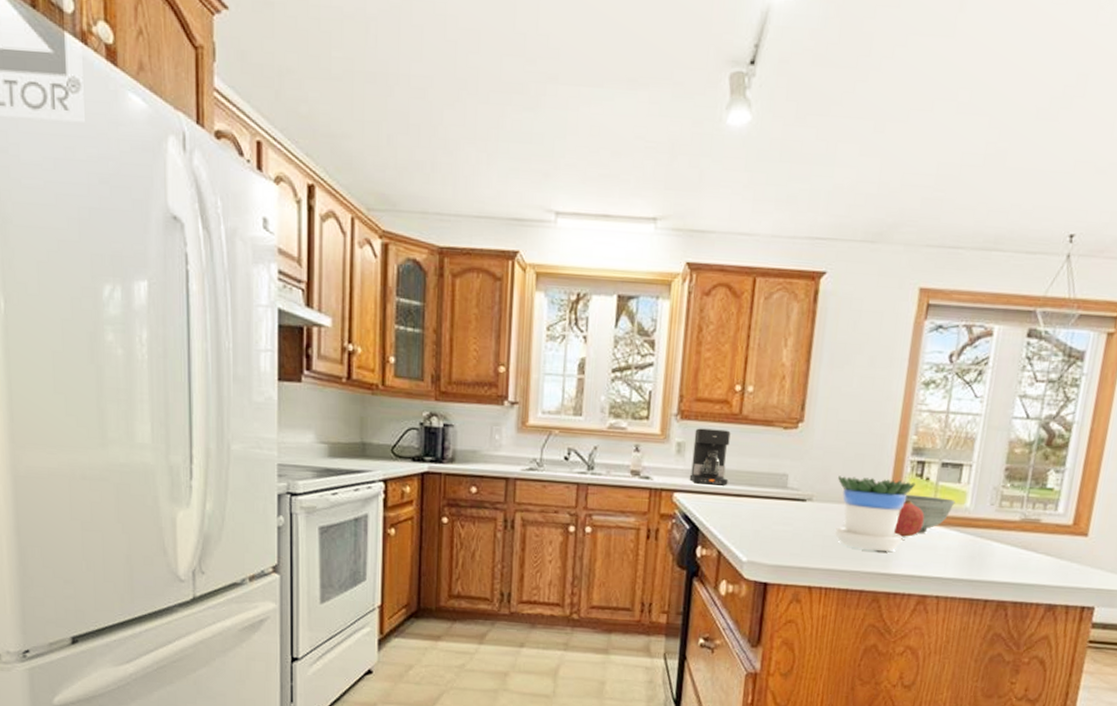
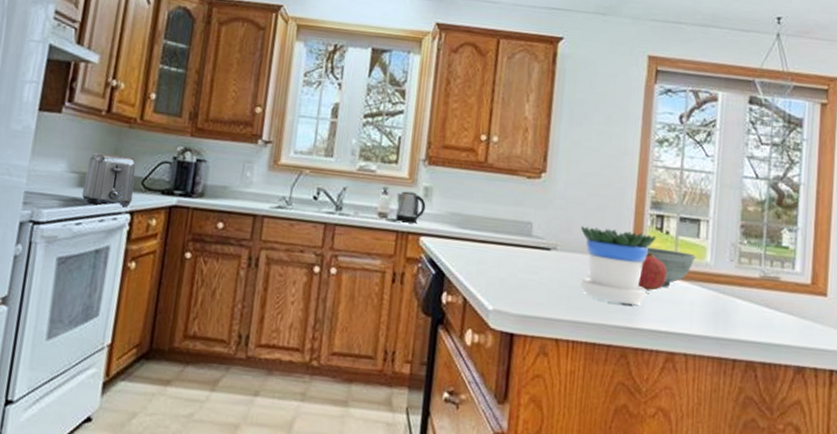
toaster: none [334,422,385,475] -> present [81,152,136,207]
kettle: none [648,448,679,480] -> present [395,191,426,224]
coffee maker: present [689,428,731,486] -> none [435,174,476,232]

